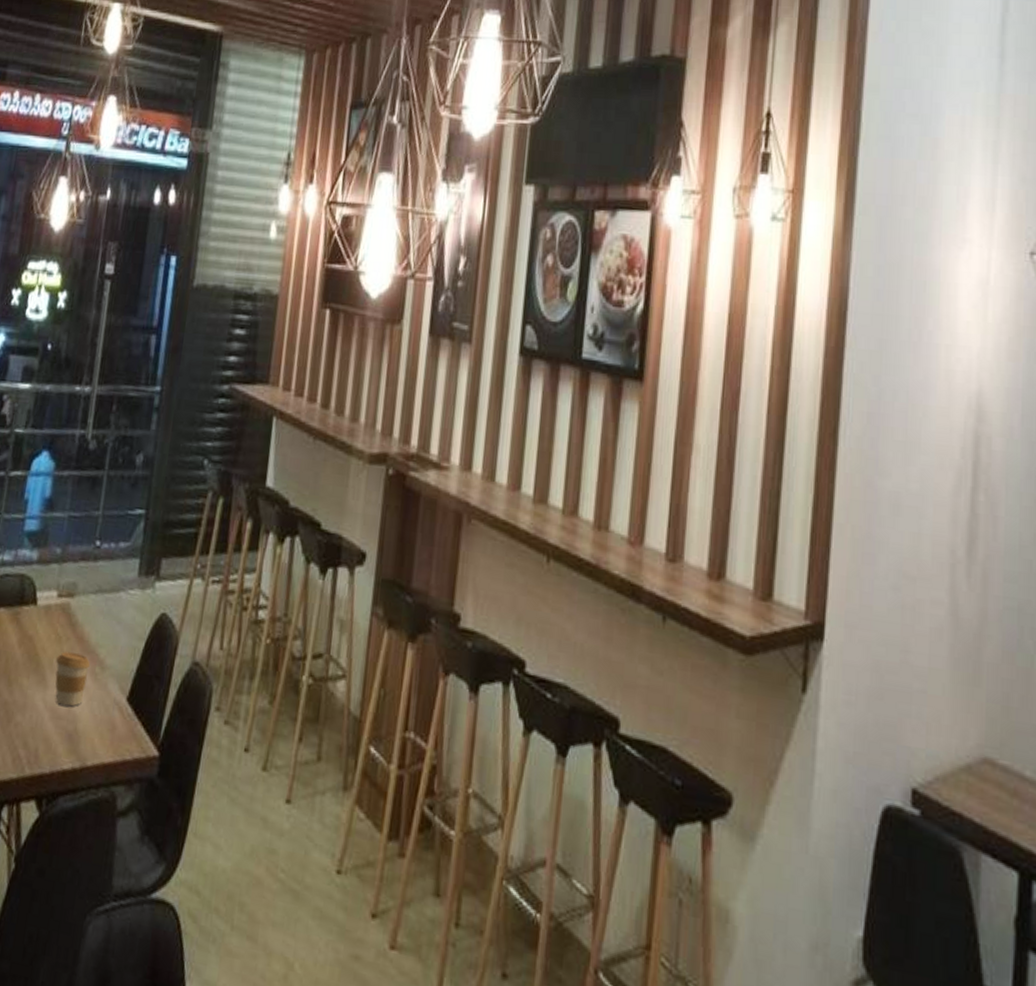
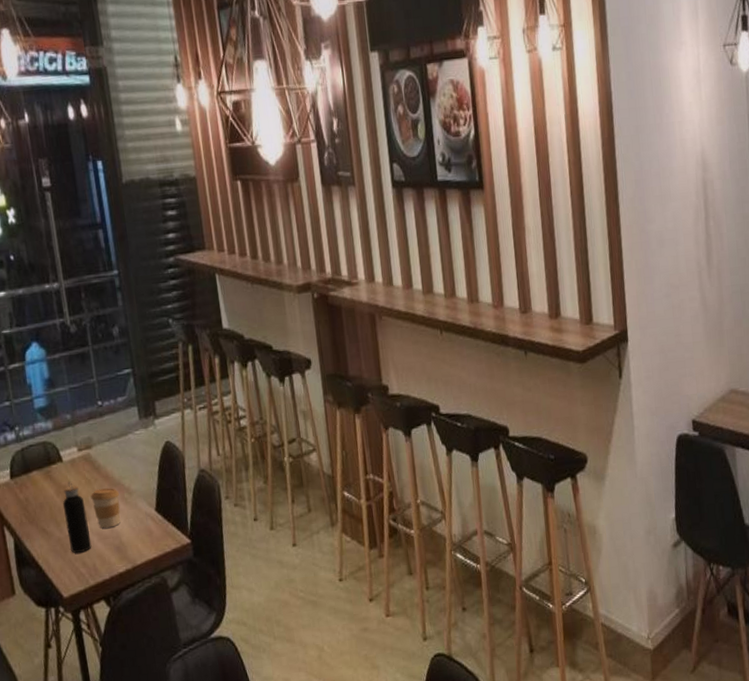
water bottle: none [14,632,47,729] -> present [62,481,92,553]

